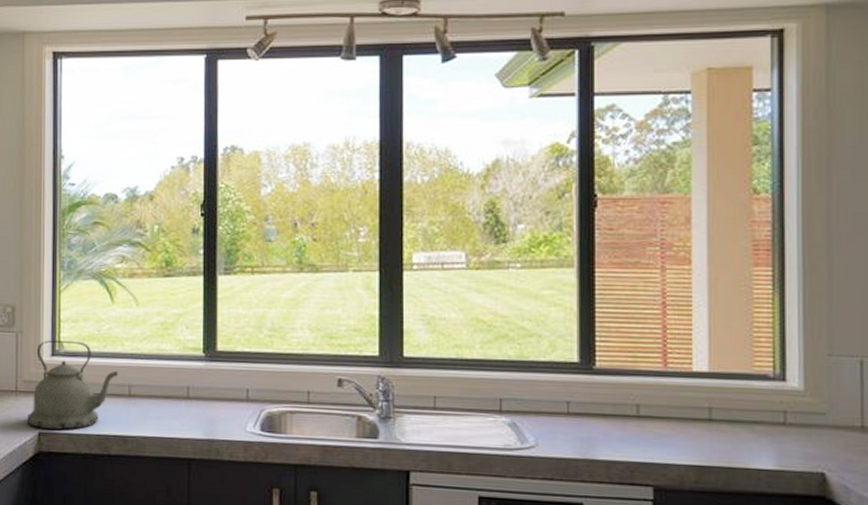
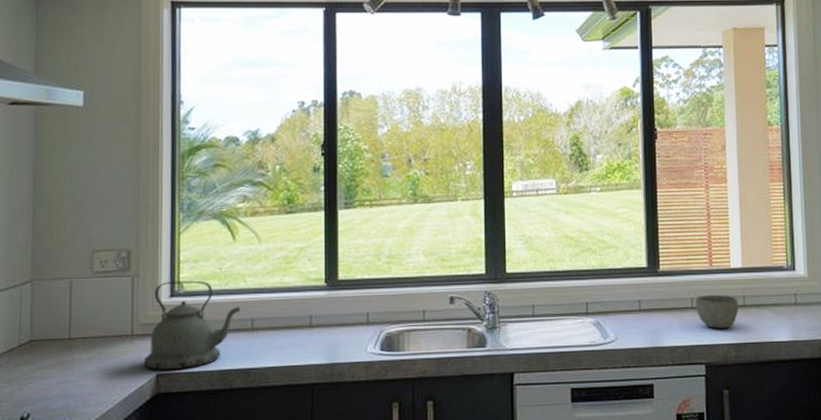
bowl: none [642,402,702,446] -> present [695,294,739,329]

